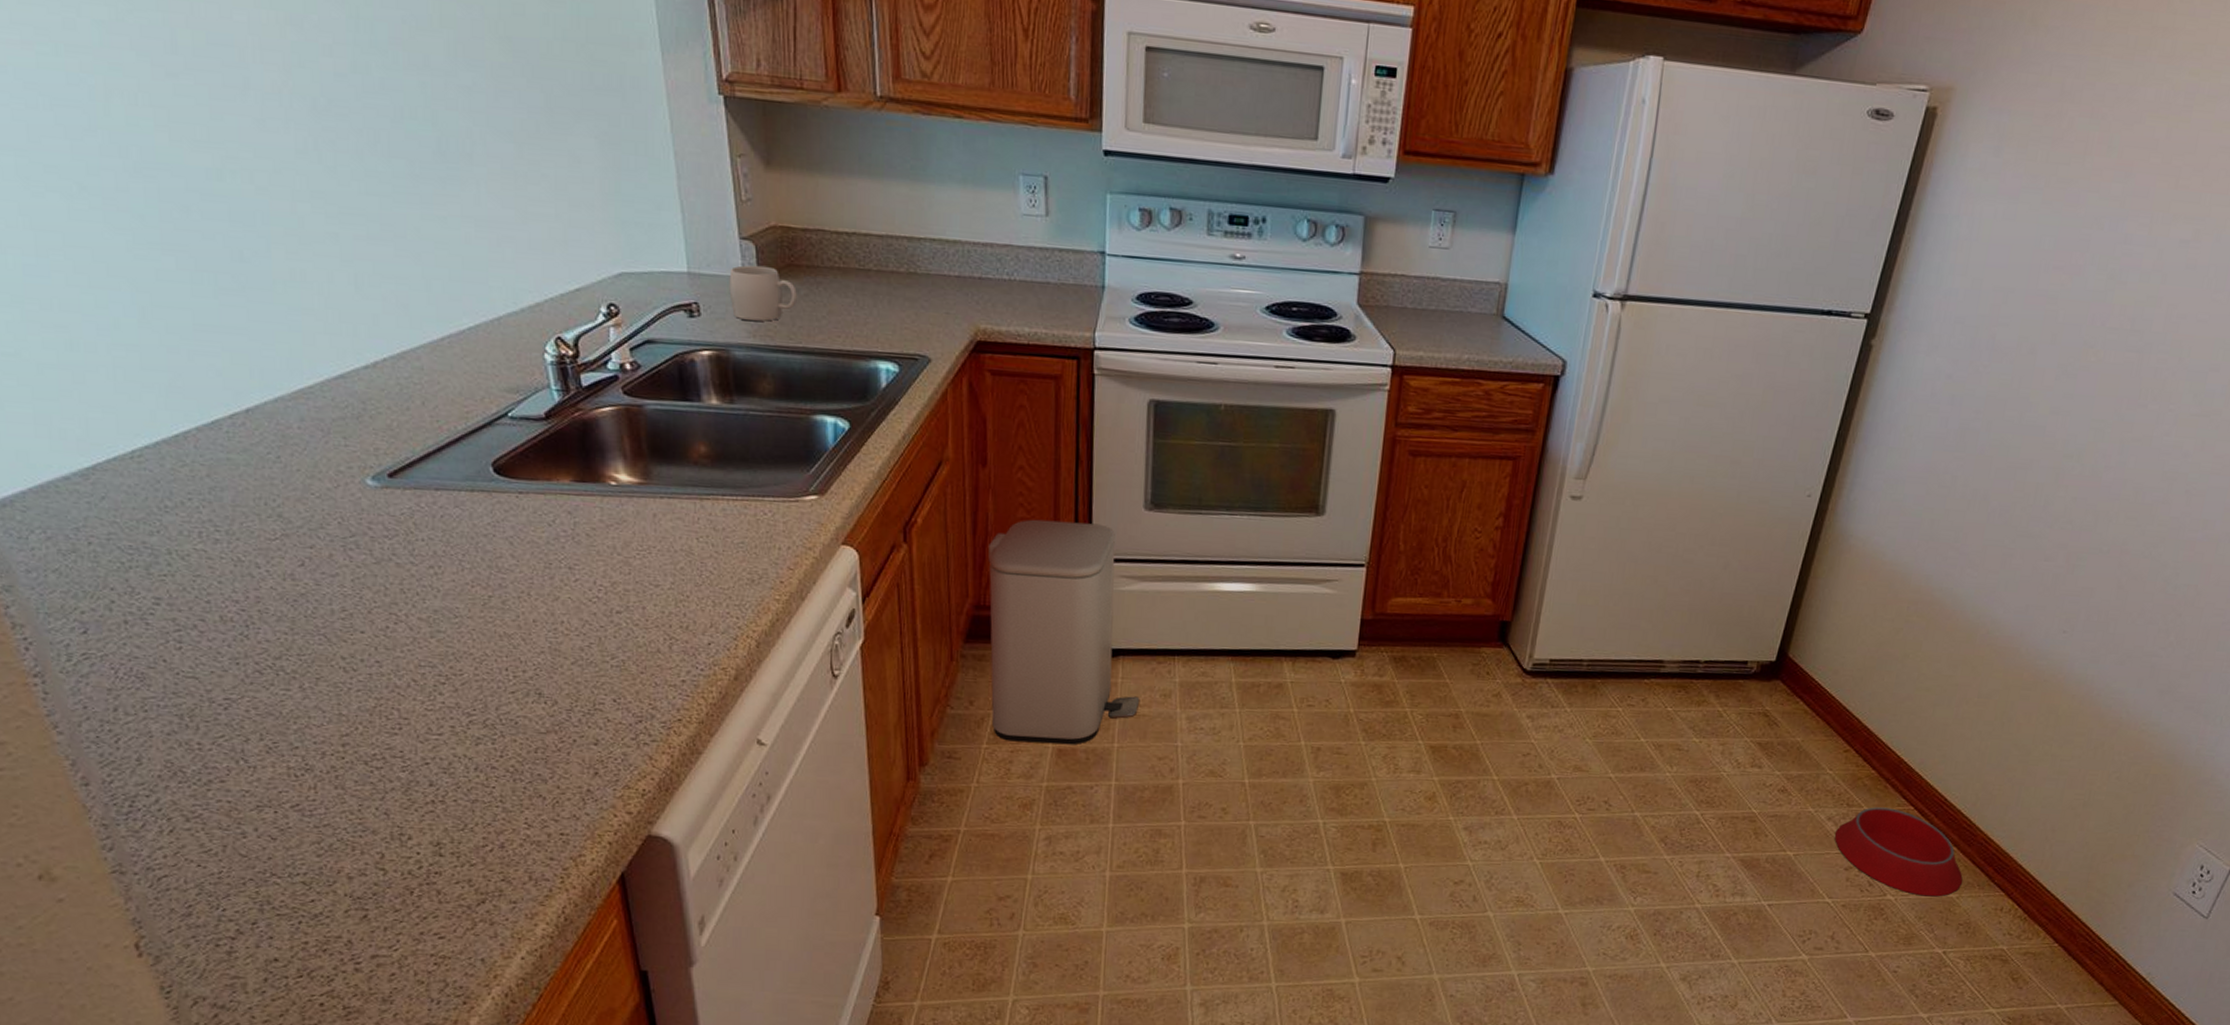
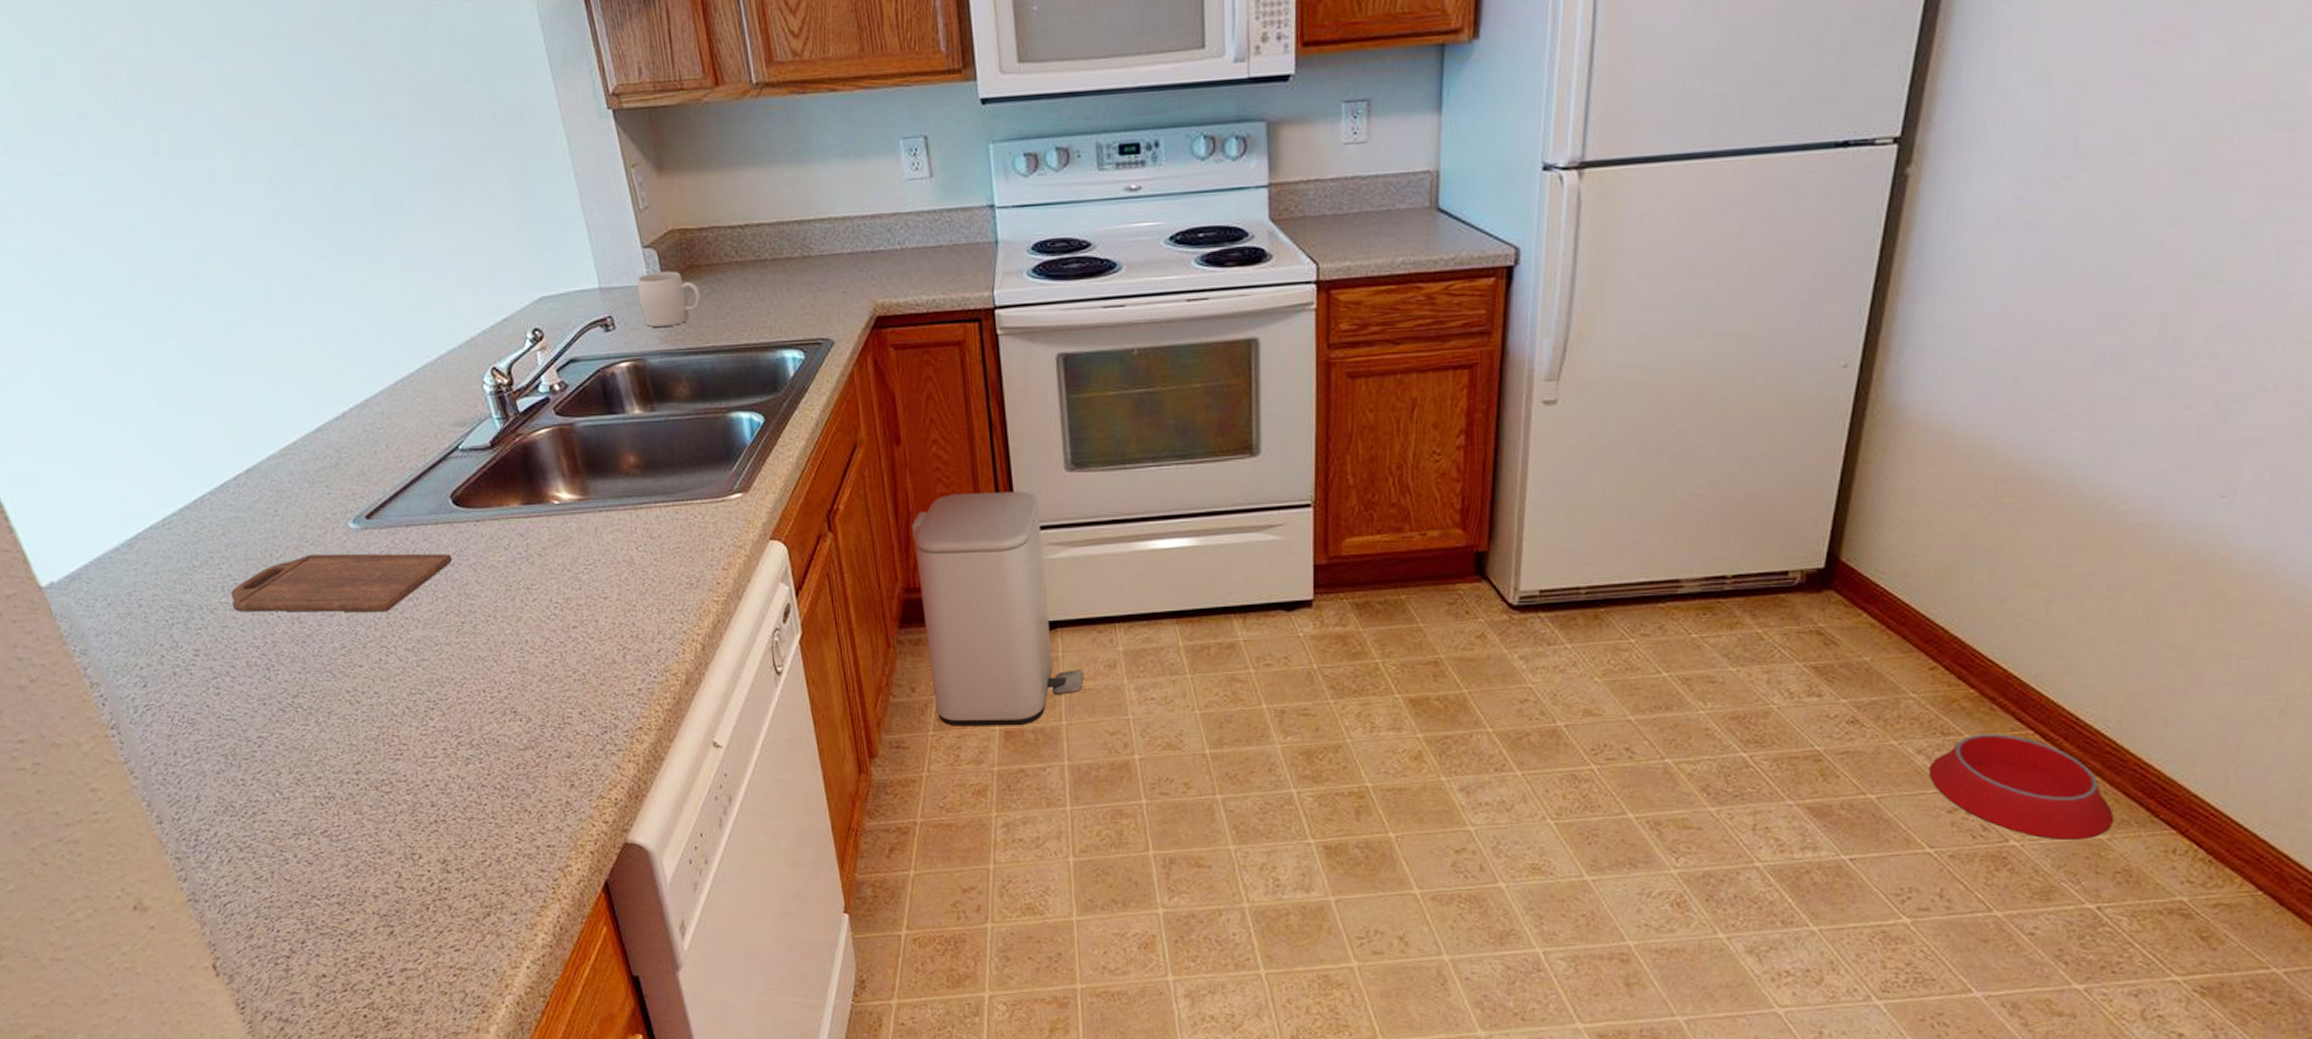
cutting board: none [209,508,486,578] -> present [230,553,453,613]

